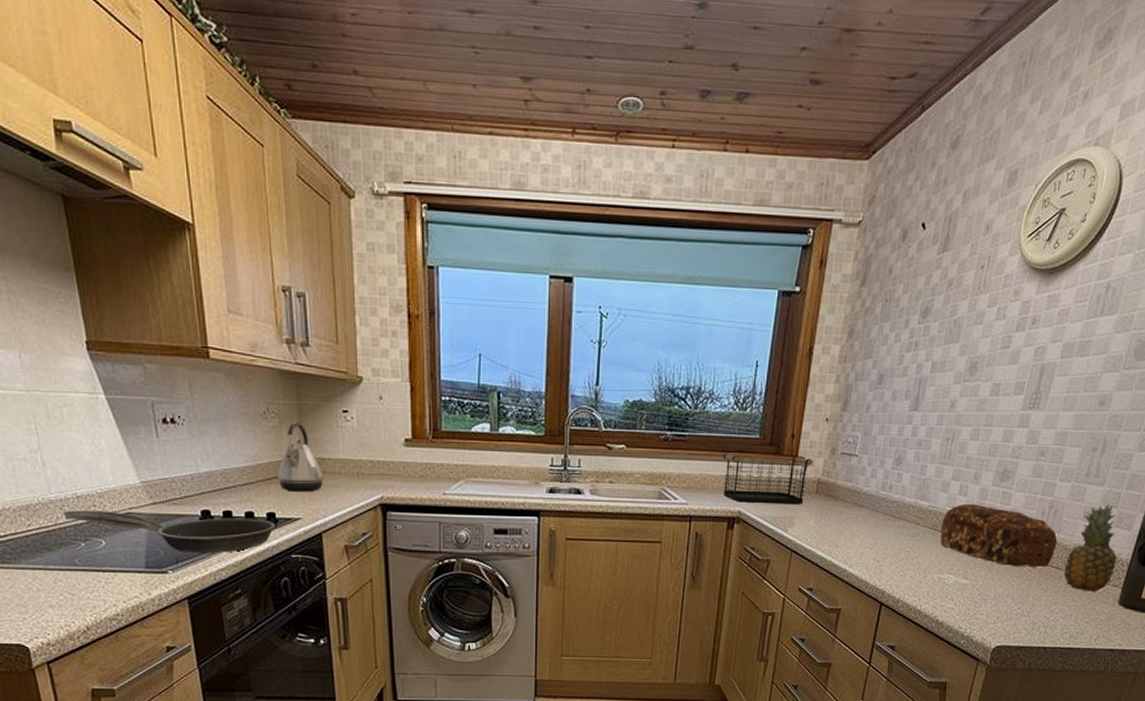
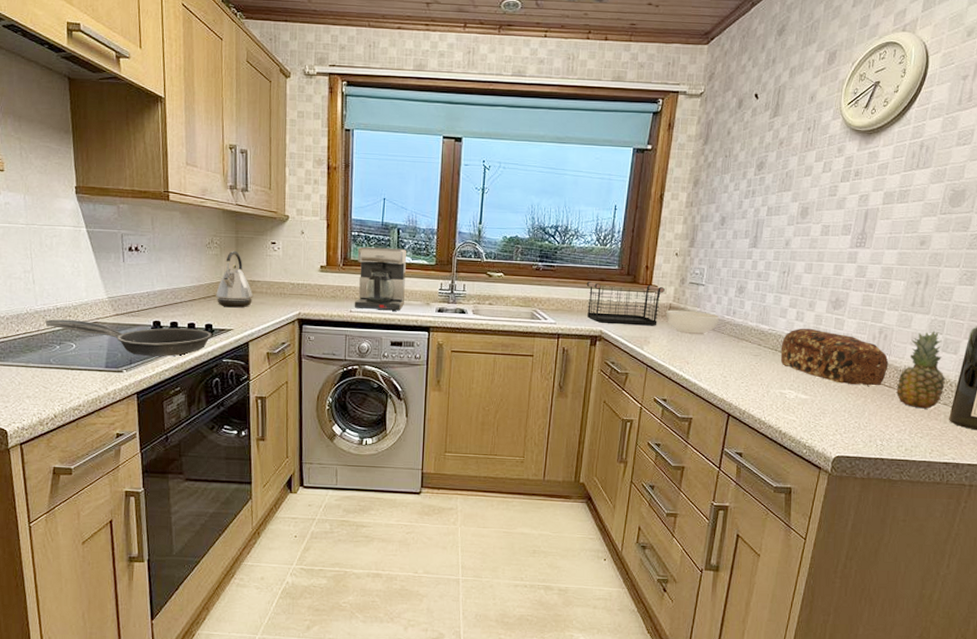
coffee maker: none [448,414,509,492] -> present [354,246,406,311]
bowl: none [813,485,876,514] -> present [666,310,721,335]

